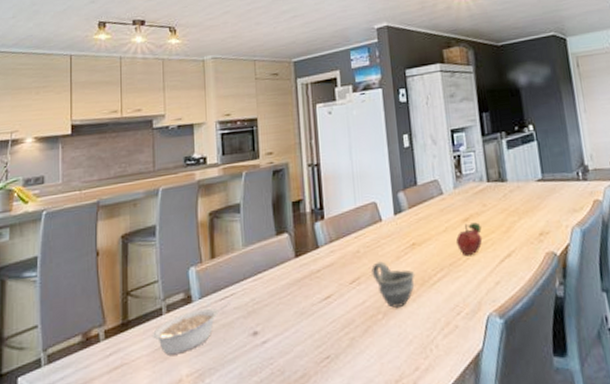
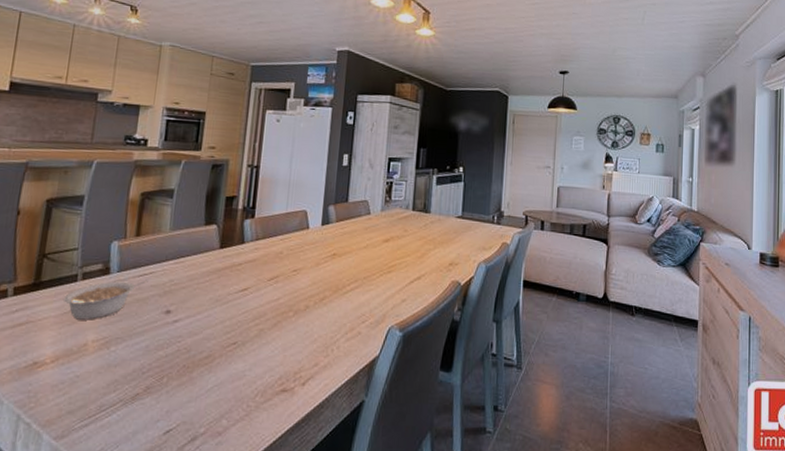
cup: present [371,260,415,309] -> none [290,264,331,309]
fruit: present [455,222,483,255] -> none [373,244,399,272]

